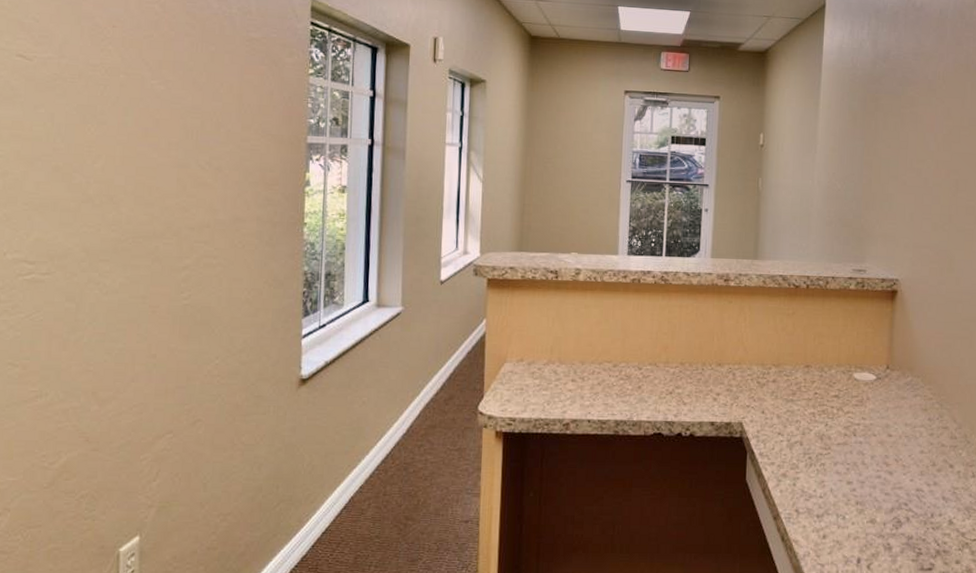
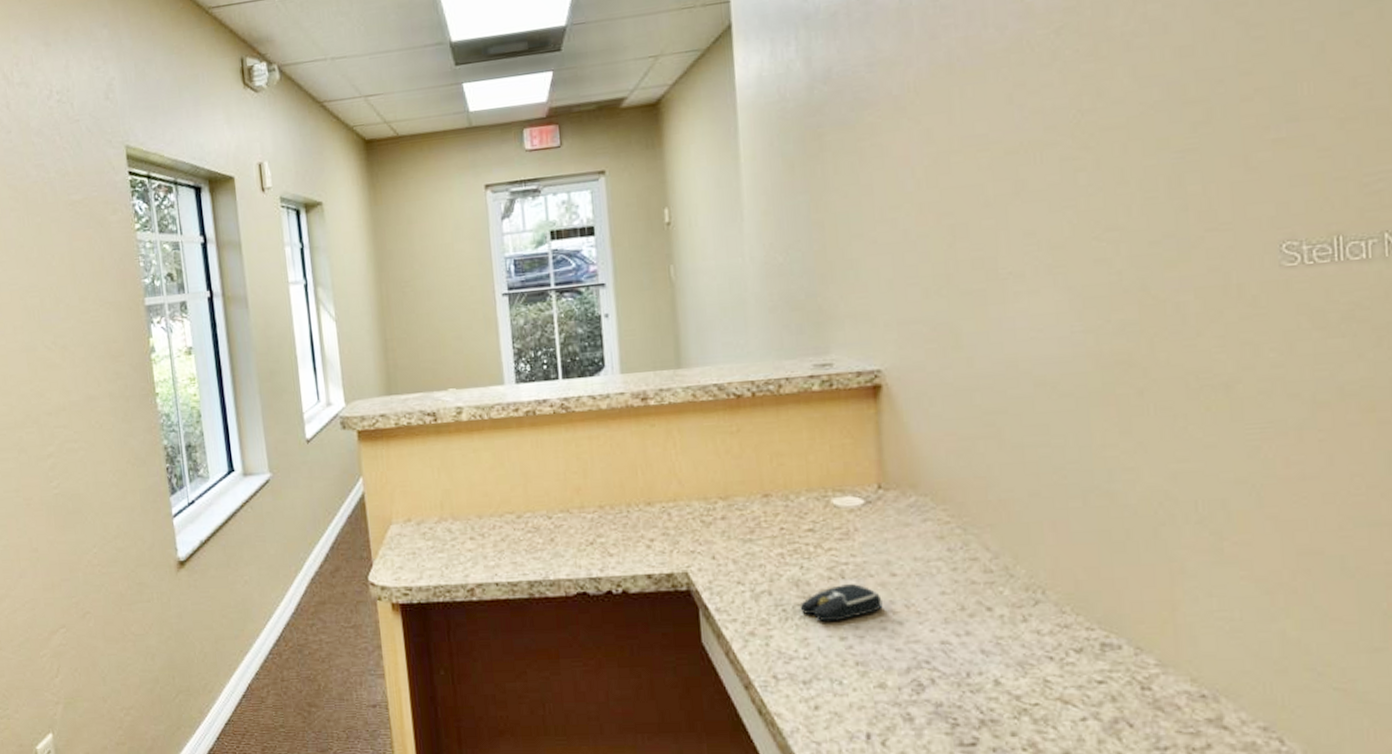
computer mouse: none [821,441,880,469] -> present [799,584,883,622]

